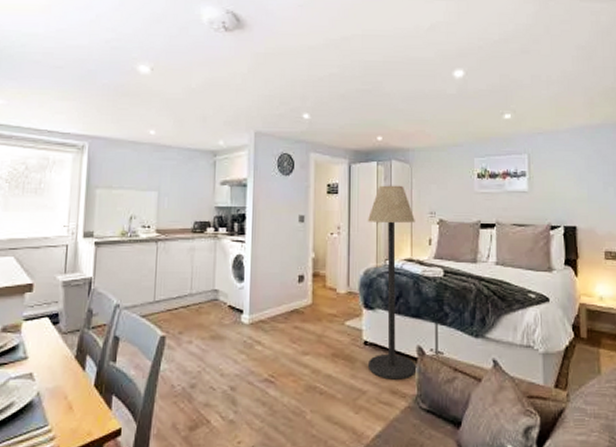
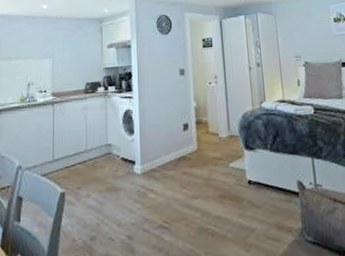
floor lamp: present [368,185,416,380] -> none [241,34,298,216]

